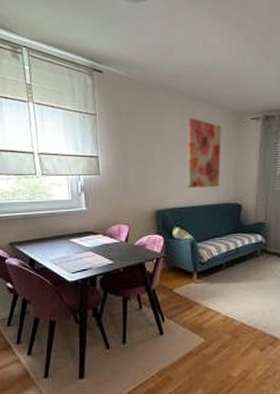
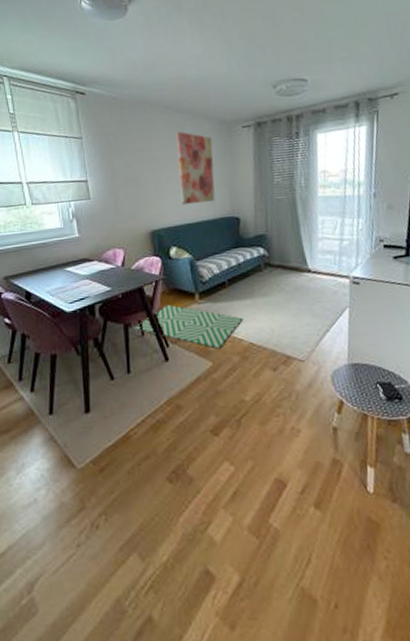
rug: none [133,282,237,326] -> present [134,305,243,349]

